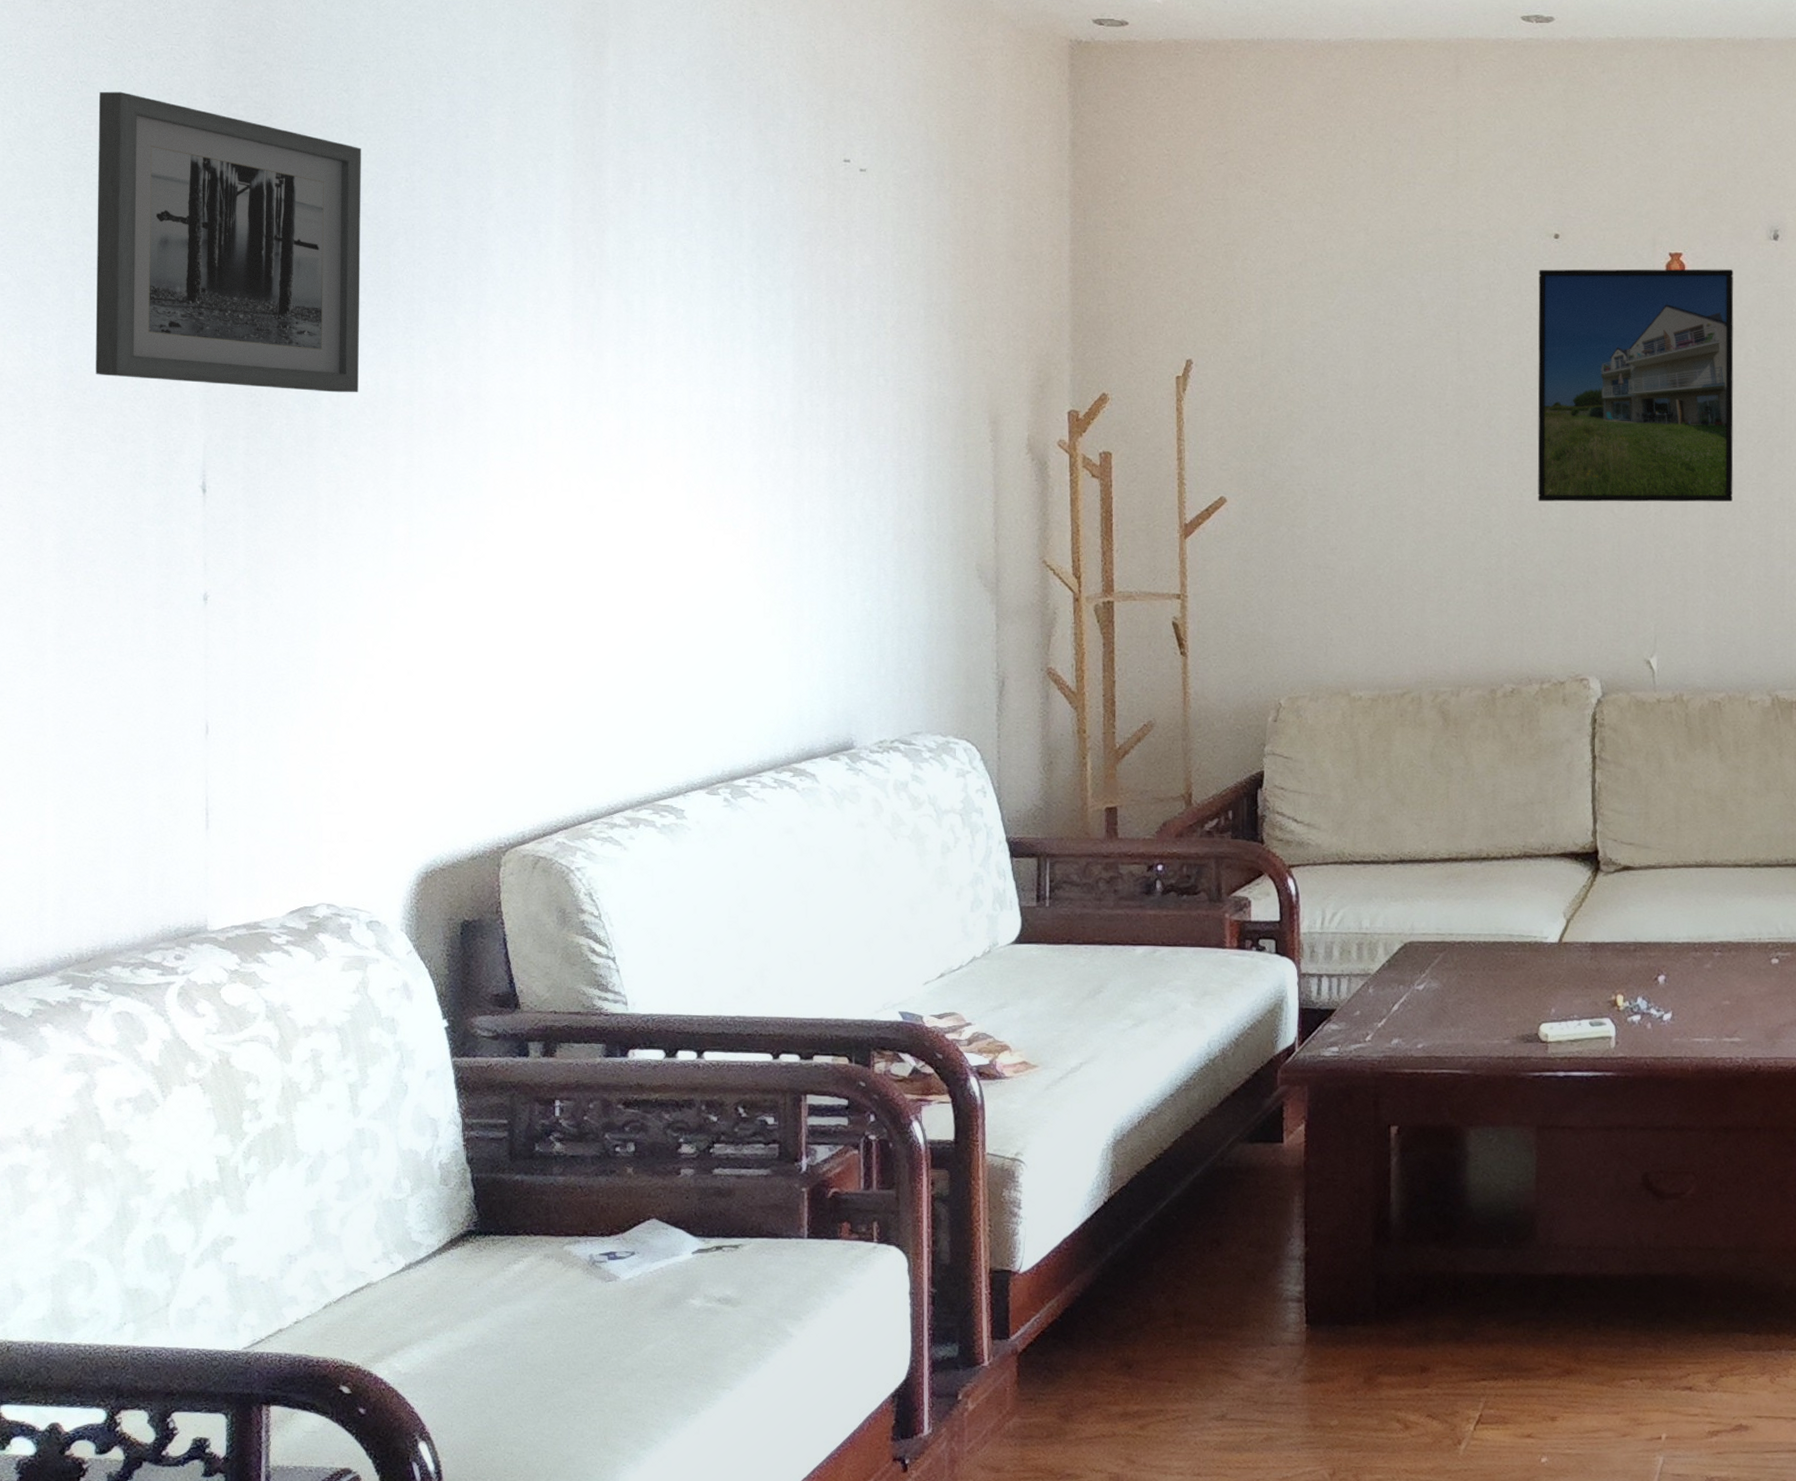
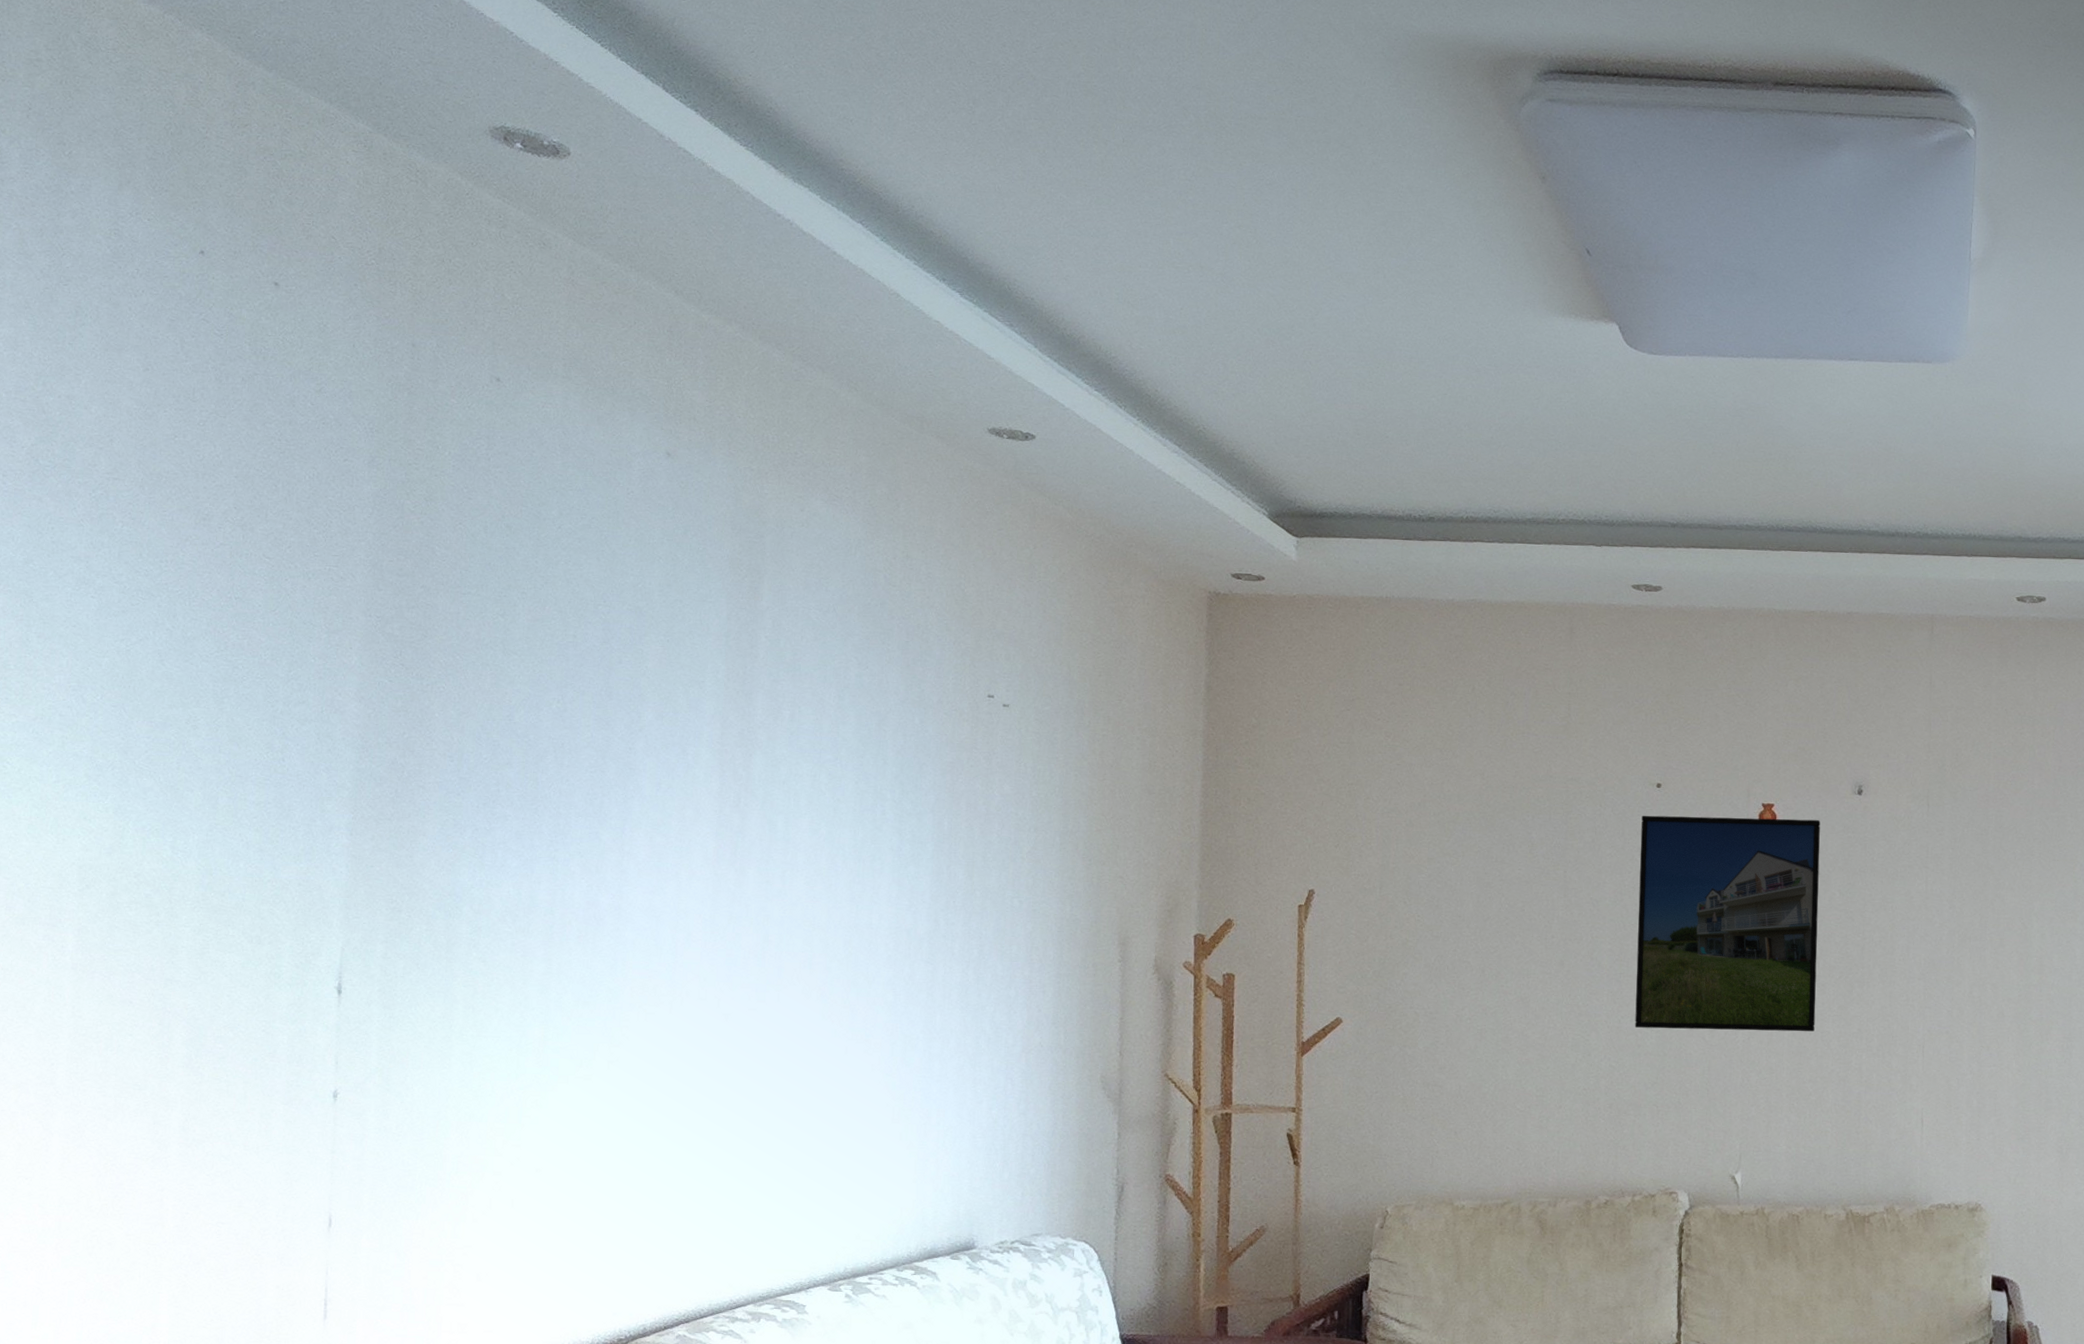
wall art: present [95,91,361,393] -> none [235,607,515,902]

